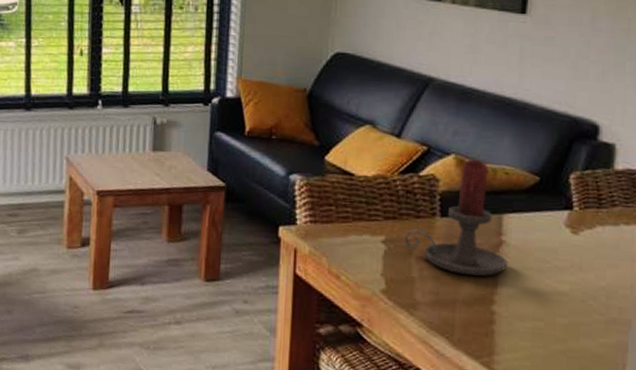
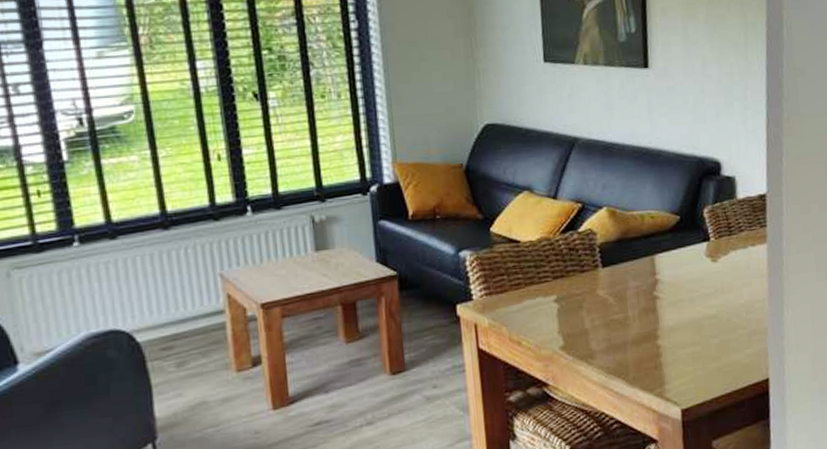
candle holder: present [403,159,508,276] -> none [573,208,665,318]

